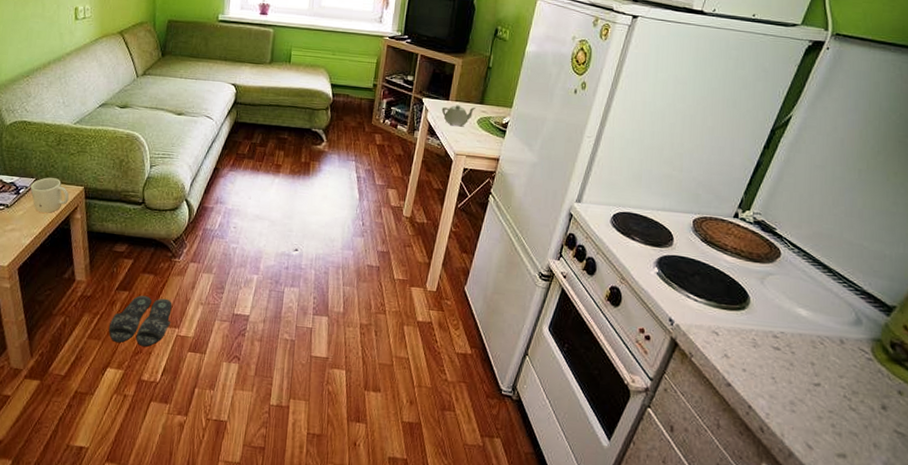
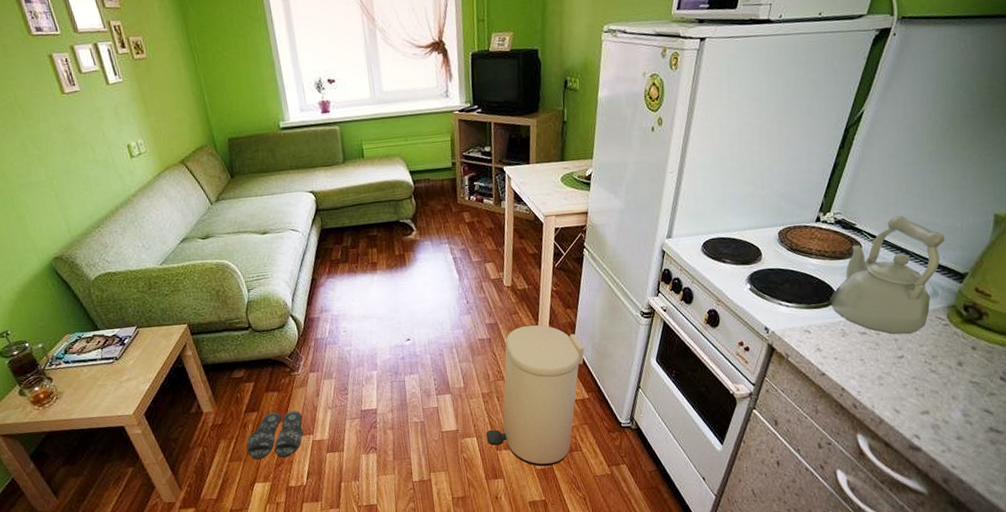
mug: present [30,177,69,214] -> none [133,322,176,359]
pedal bin: none [356,261,475,421] -> present [486,325,585,467]
teapot: present [441,105,476,127] -> none [524,165,557,189]
kettle: none [742,229,872,361] -> present [829,216,945,335]

